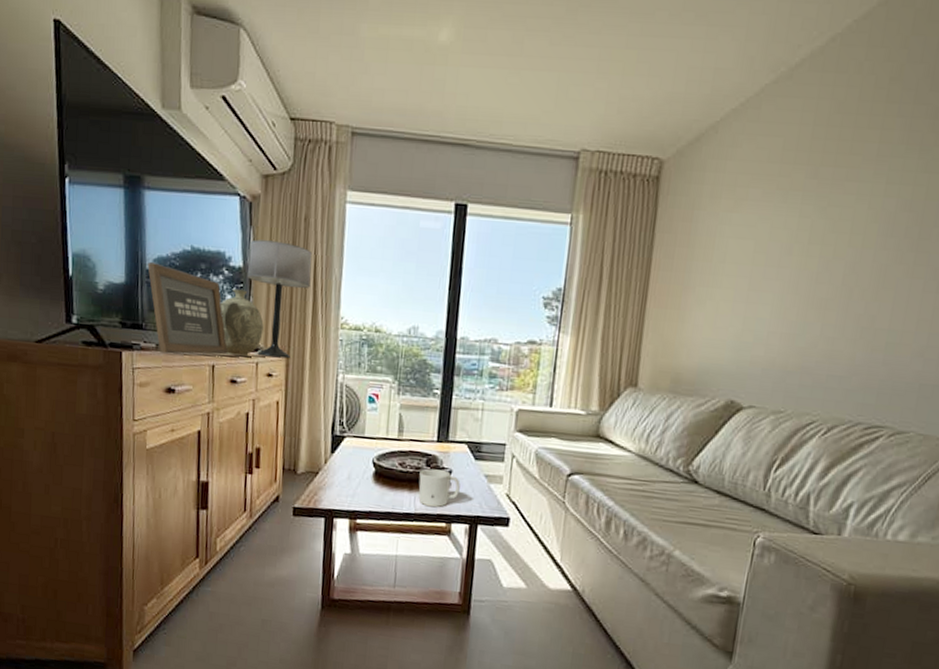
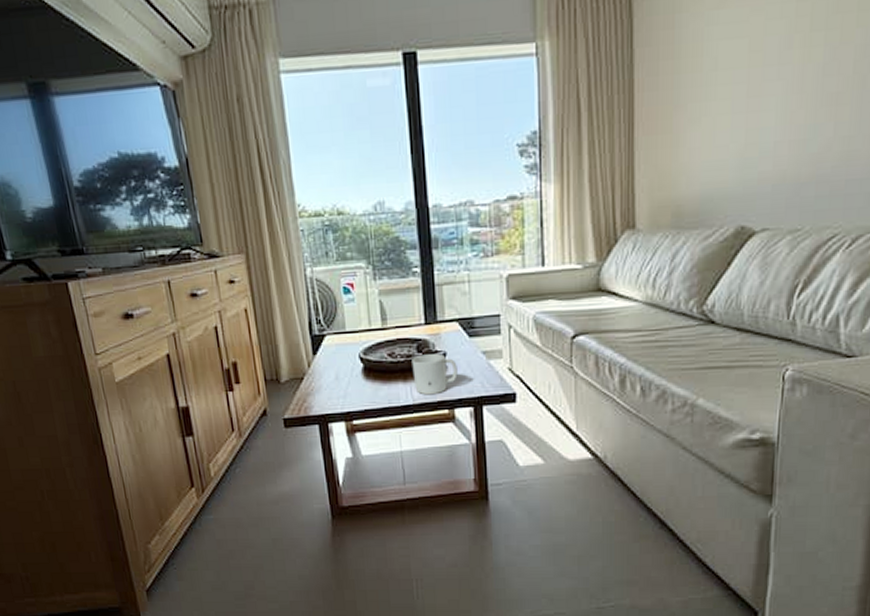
picture frame: present [147,262,228,356] -> none [74,178,181,277]
decorative vase: present [220,289,264,357] -> none [163,192,216,268]
table lamp: present [246,239,313,359] -> none [182,130,257,263]

